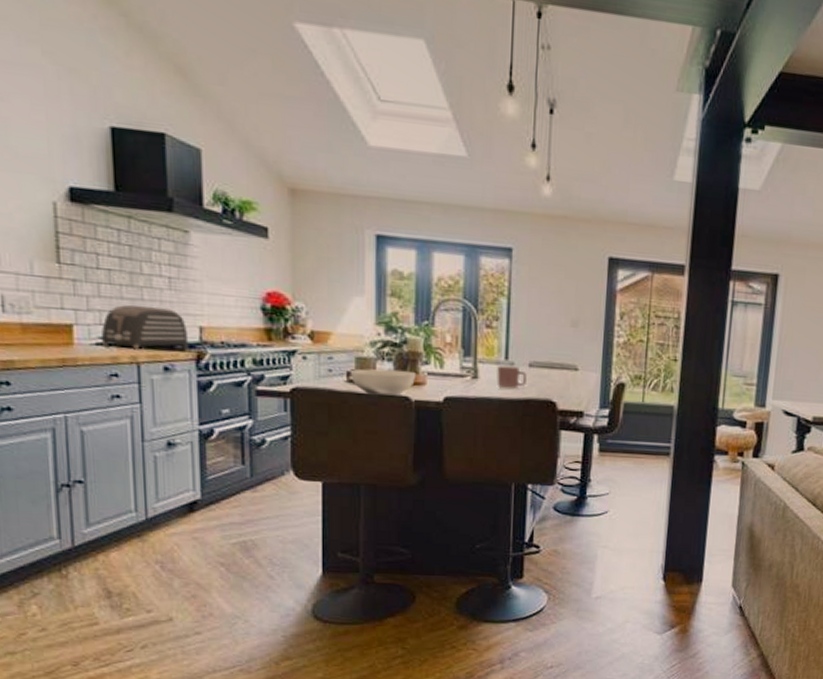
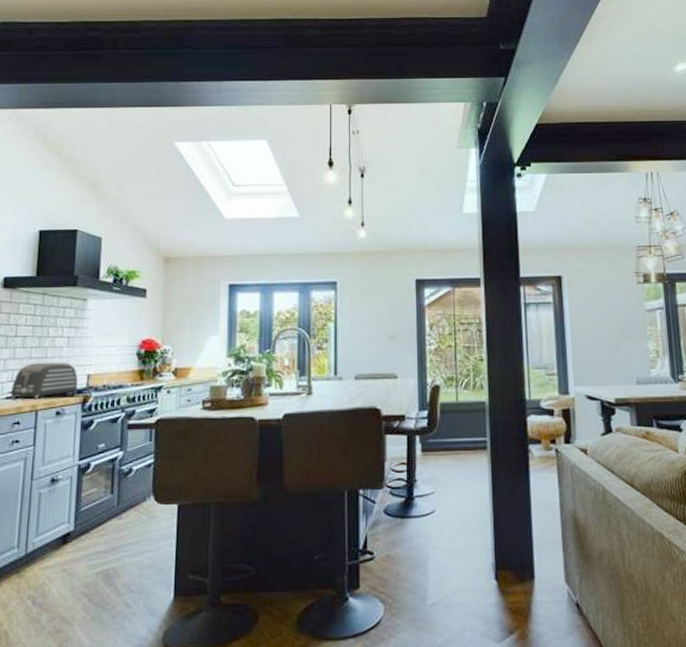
bowl: present [350,369,417,397] -> none [205,394,260,419]
mug: present [496,365,527,390] -> none [327,381,353,402]

